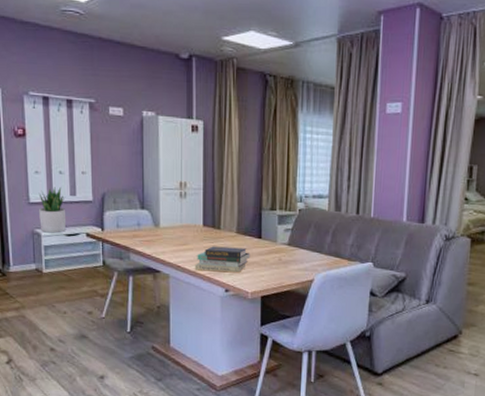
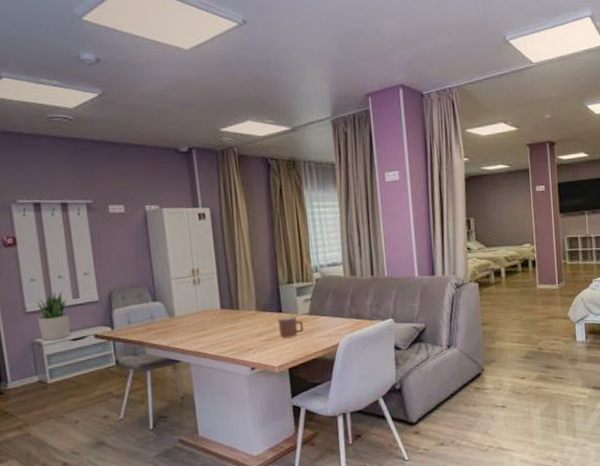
books: present [194,246,251,273] -> none [216,324,273,354]
mug: none [256,244,280,265] -> present [277,316,303,338]

